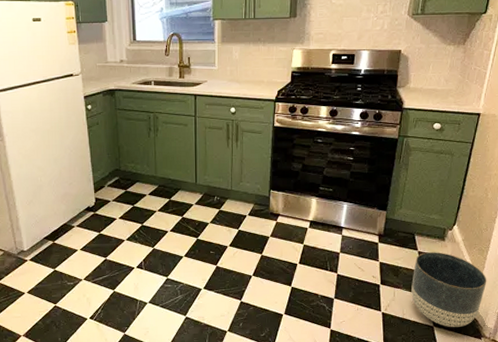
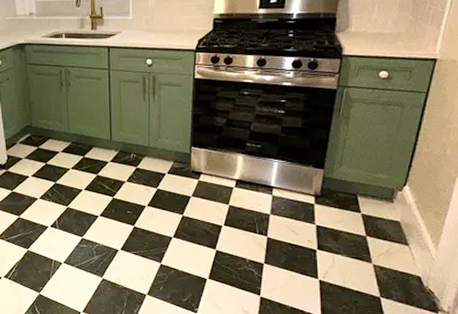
planter: present [411,252,487,328] -> none [353,215,445,300]

